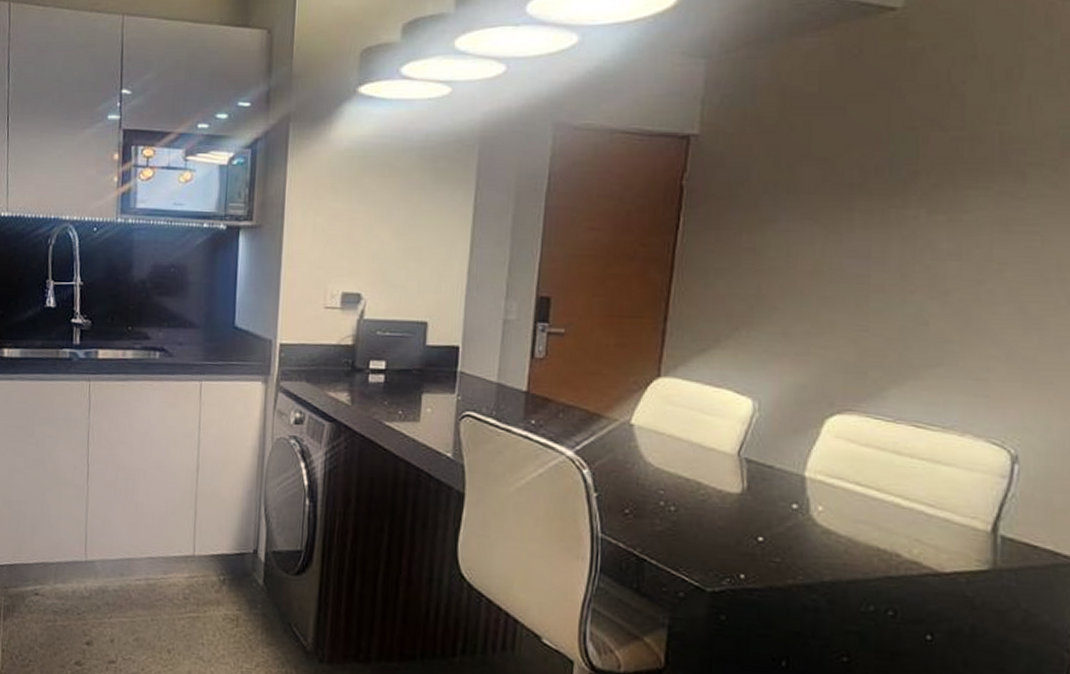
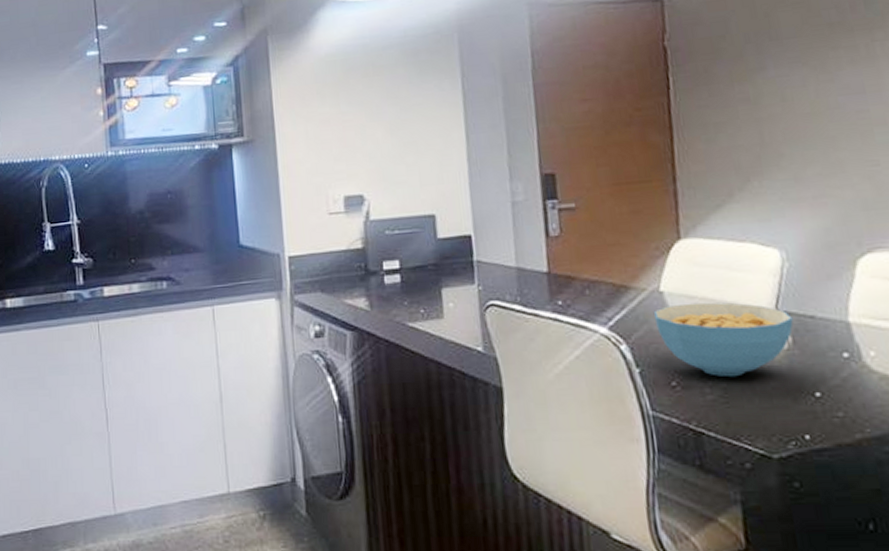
cereal bowl: none [620,438,752,513] -> present [653,302,793,378]

